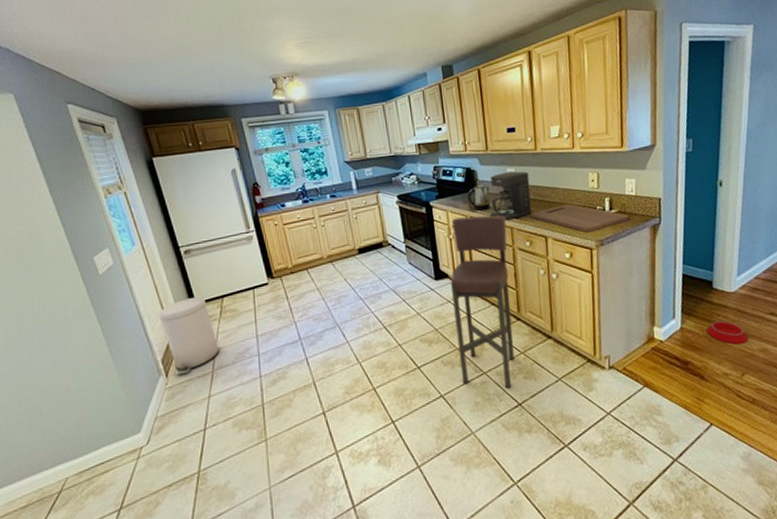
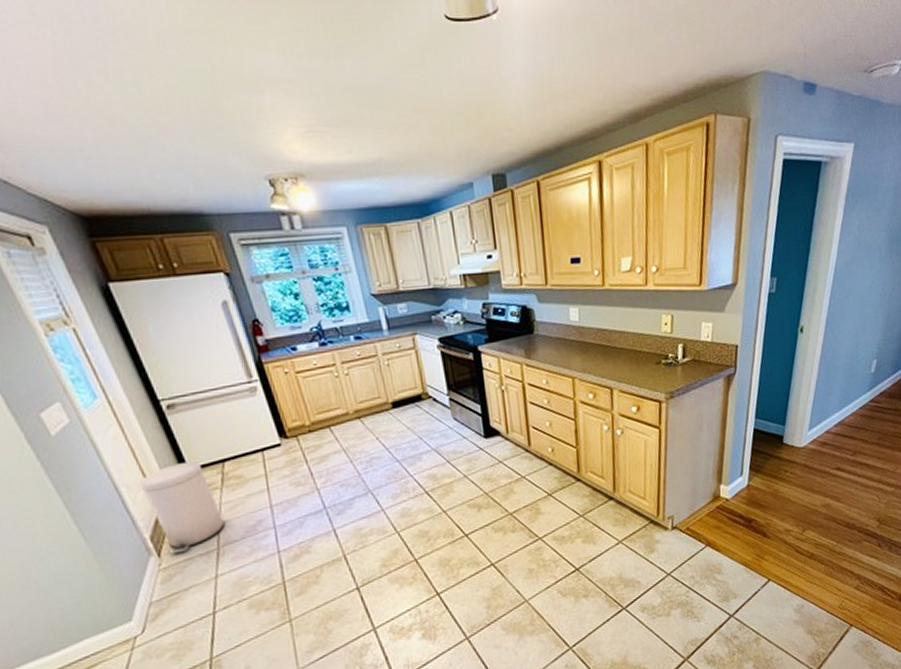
bar stool: present [451,215,515,389] -> none [503,363,573,554]
kettle: present [467,185,491,211] -> none [522,327,550,358]
coffee maker: present [490,171,532,221] -> none [549,311,597,370]
cutting board: present [531,203,629,233] -> none [596,350,703,384]
pet bowl: present [706,320,748,344] -> none [773,476,813,501]

